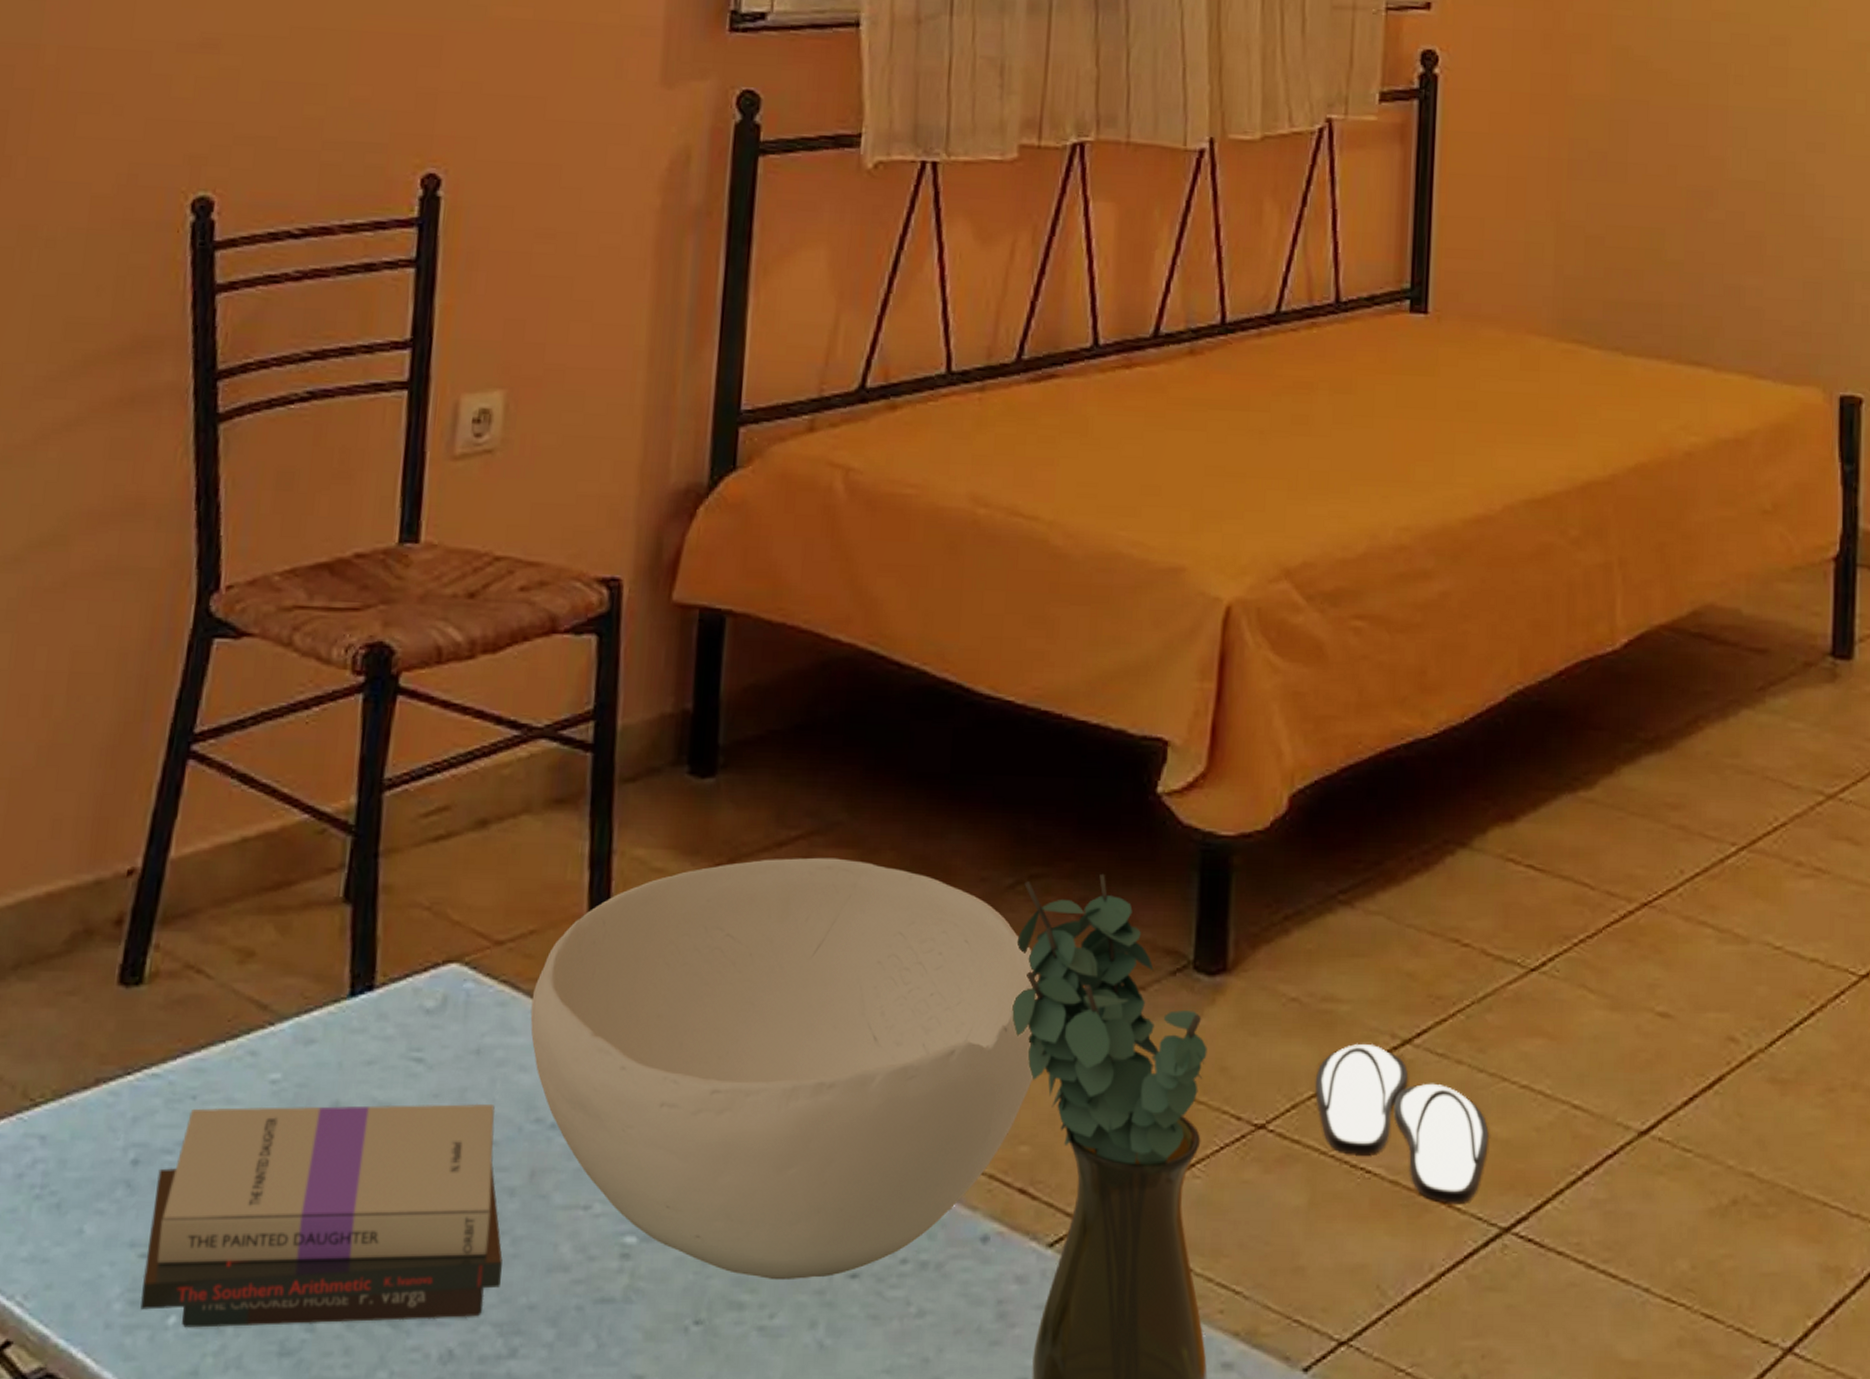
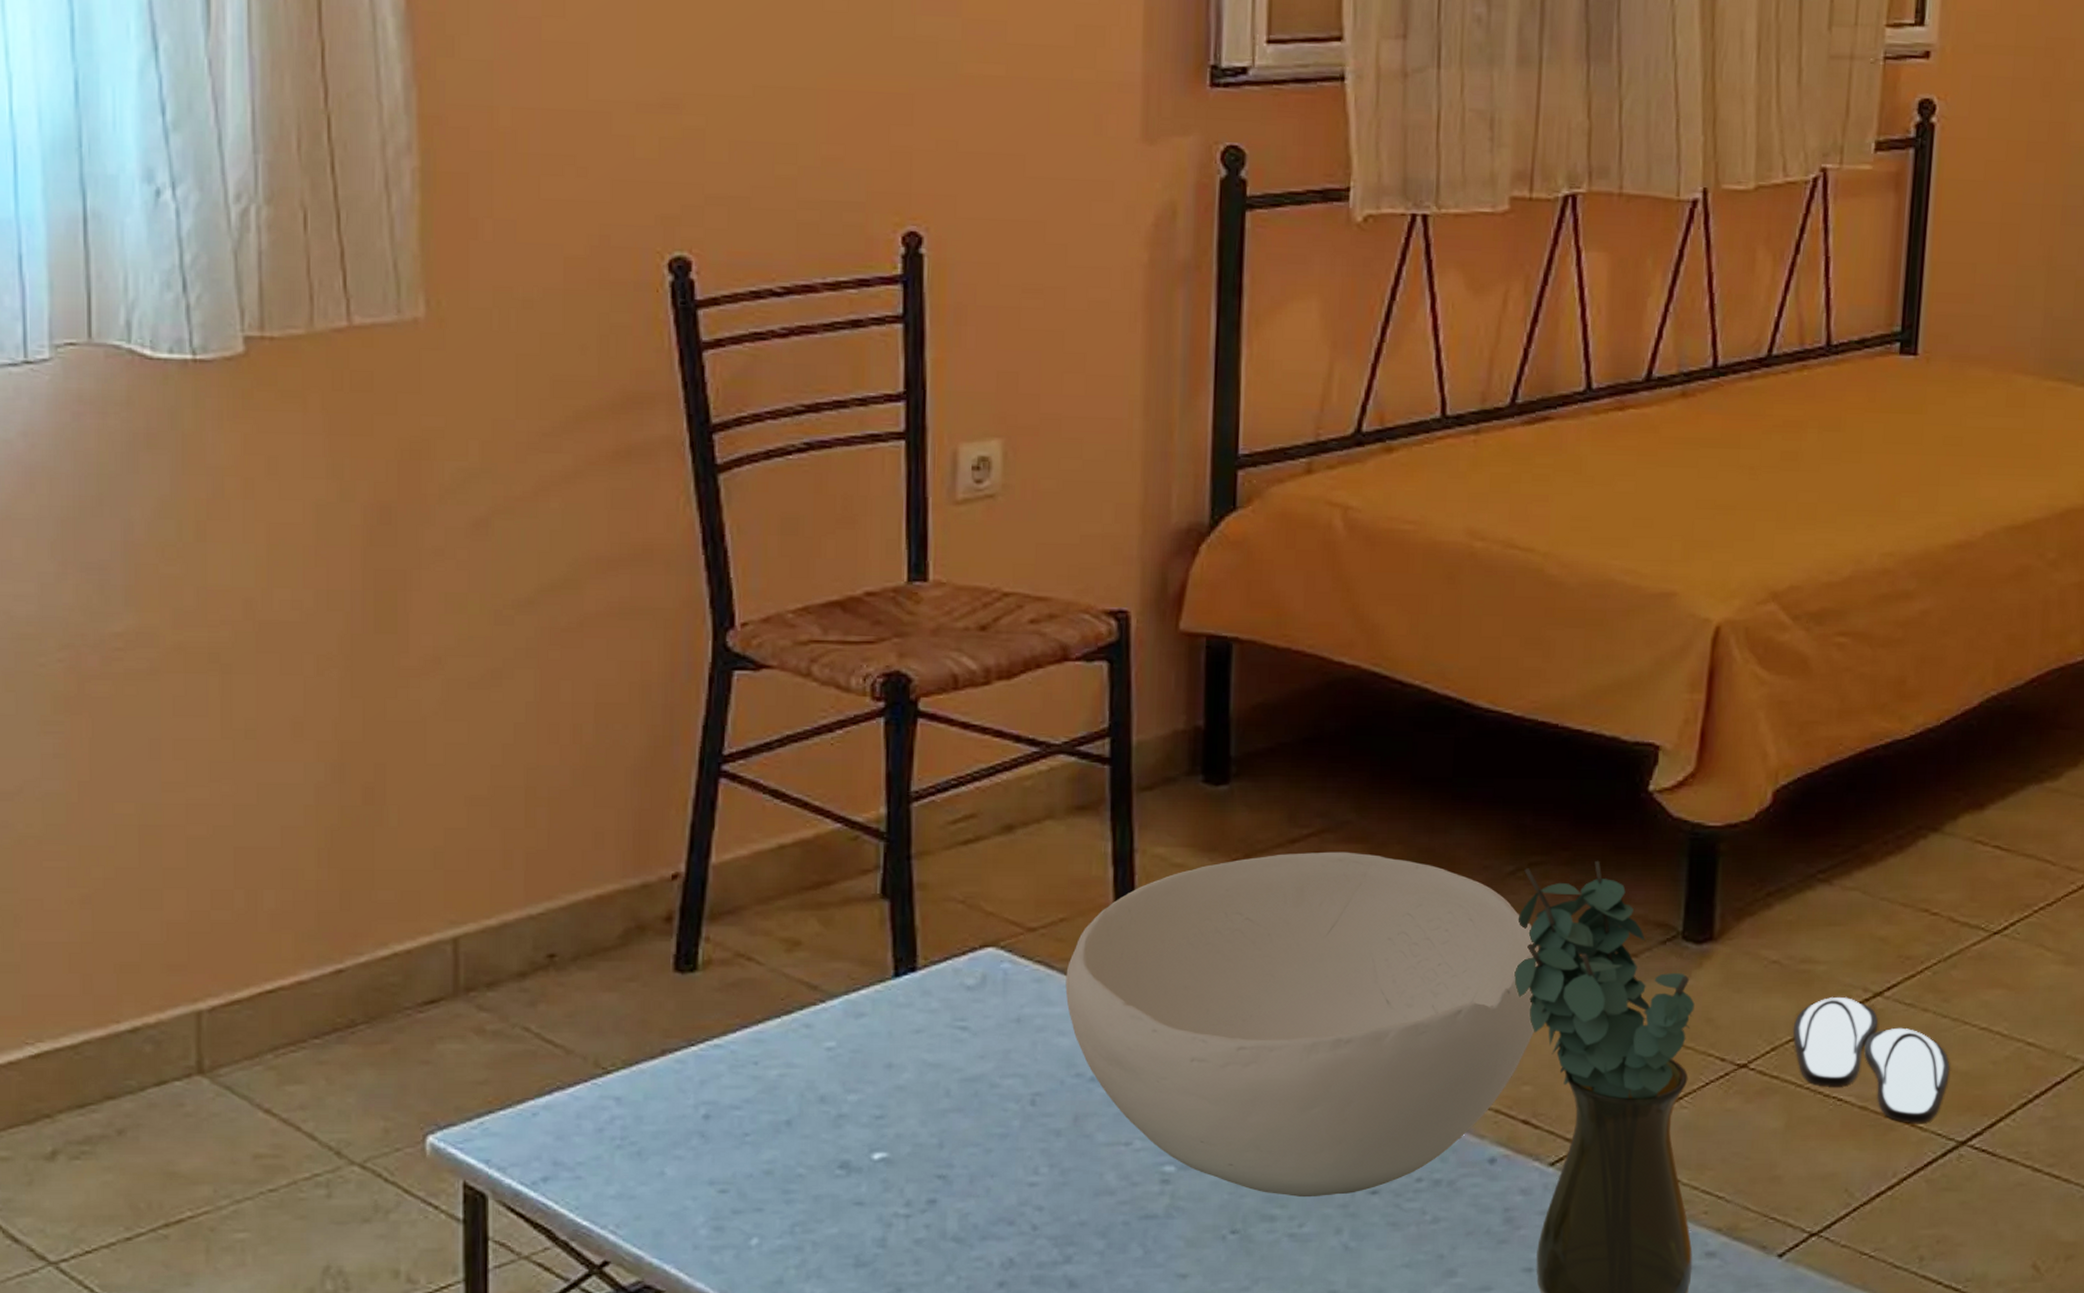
books: present [140,1103,503,1328] -> none [723,1062,1053,1247]

